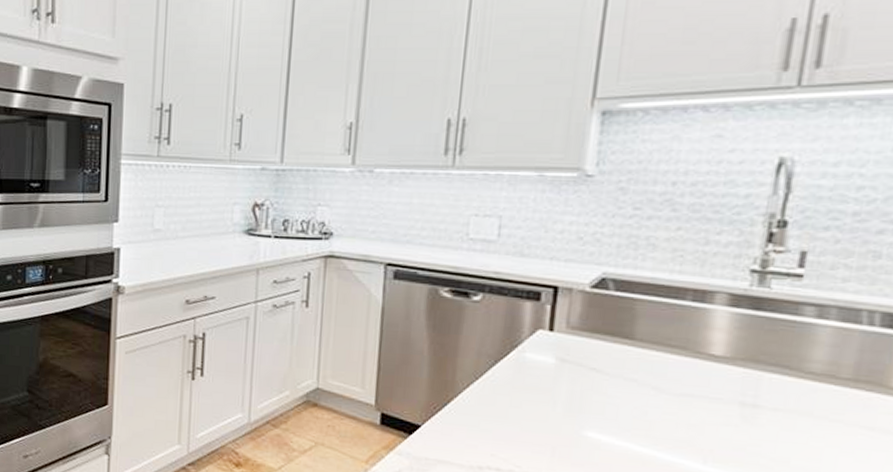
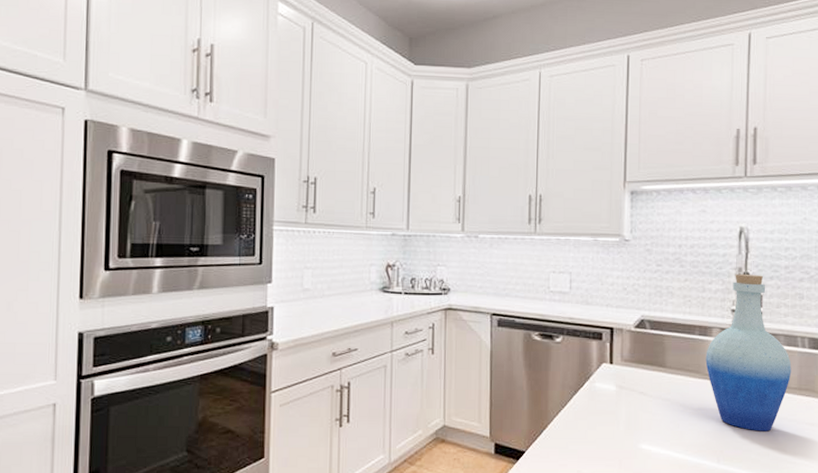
bottle: none [698,221,846,432] -> present [705,273,792,432]

